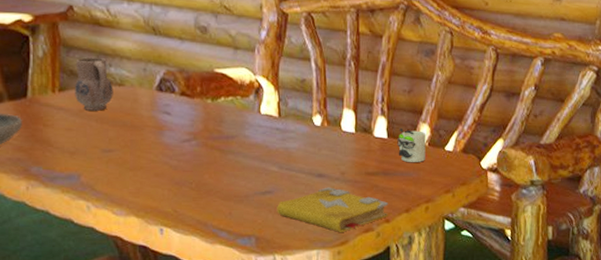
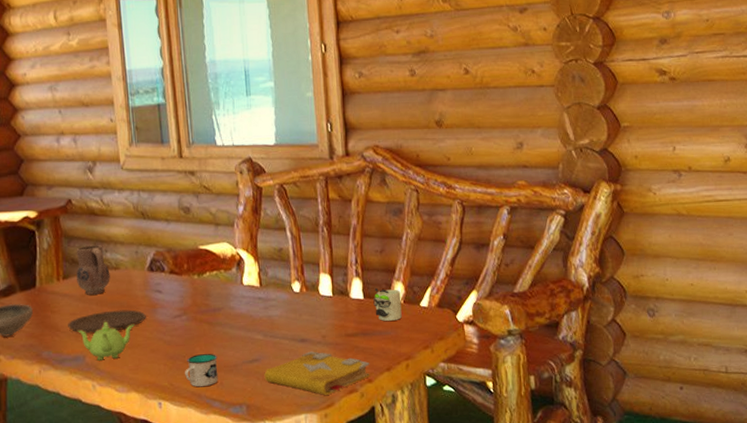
plate: none [62,129,151,152] -> present [68,309,146,334]
teapot: none [73,140,138,181] -> present [78,321,135,361]
mug: none [191,182,228,216] -> present [185,354,218,387]

